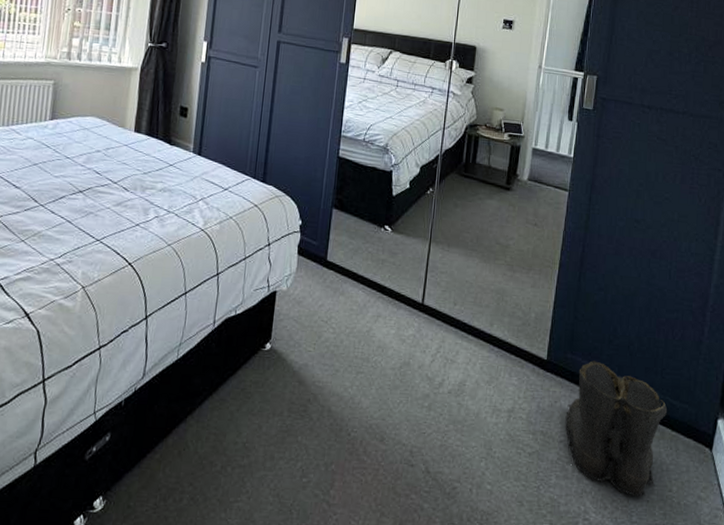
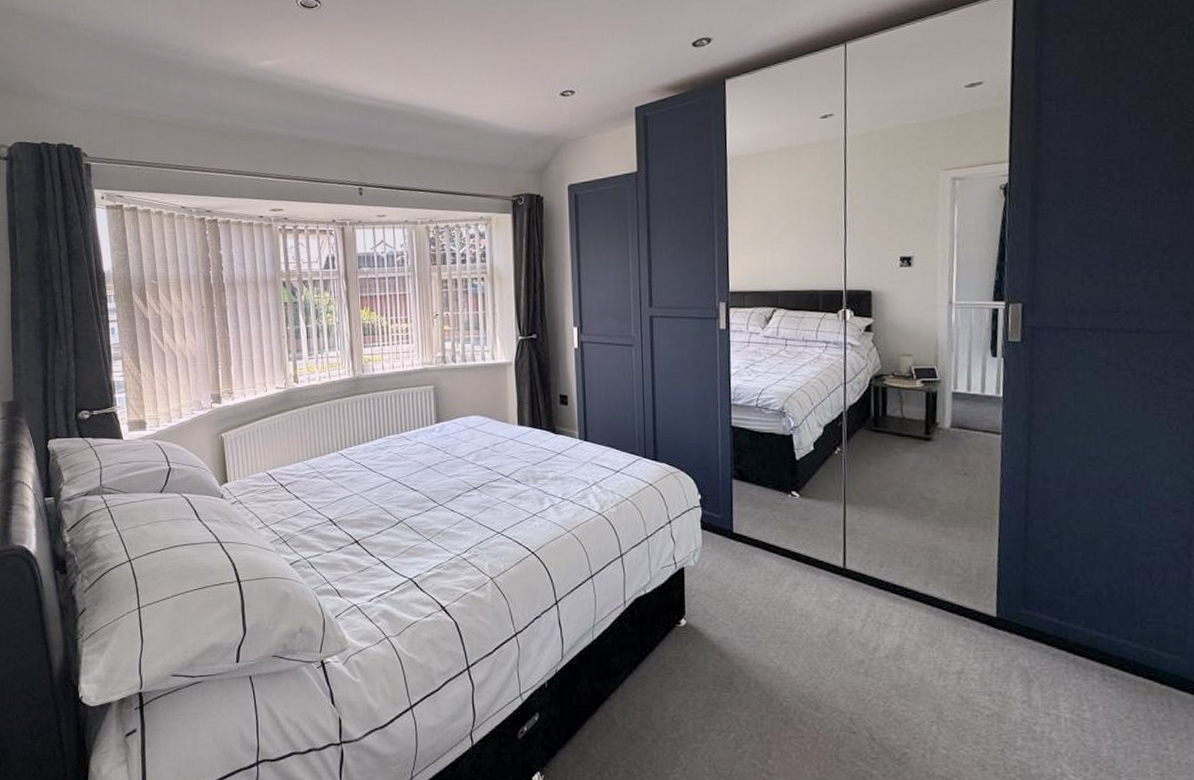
boots: present [565,360,667,497] -> none [1026,614,1152,757]

